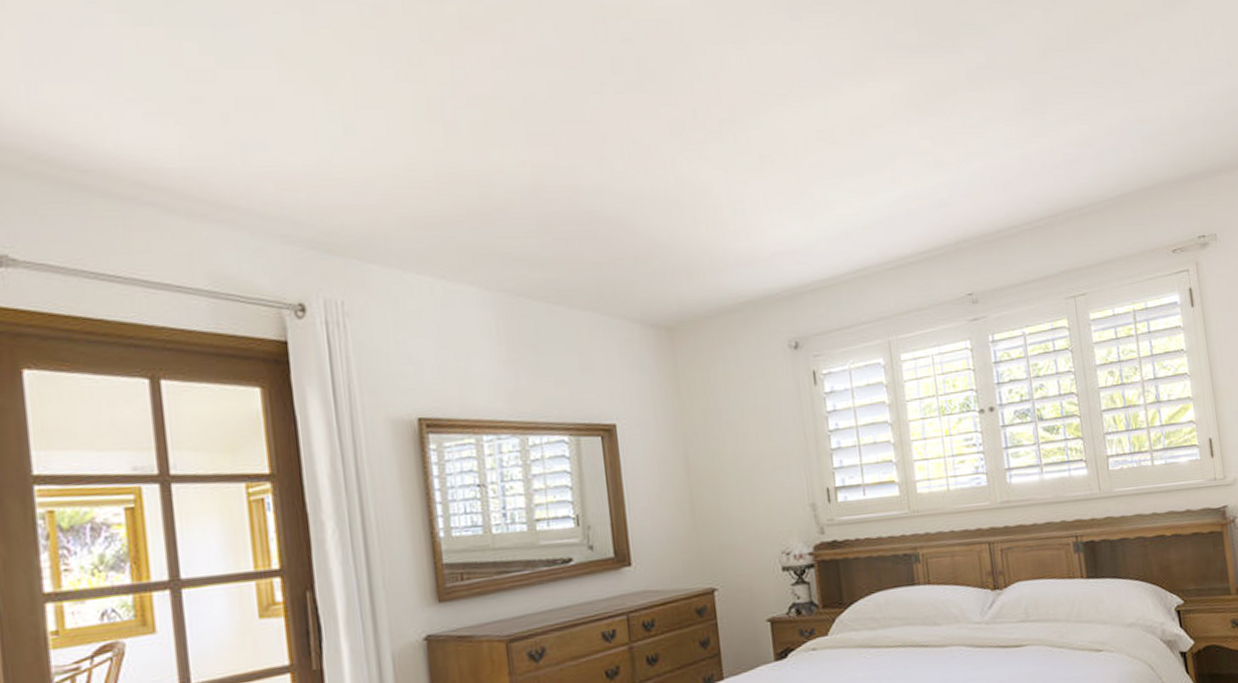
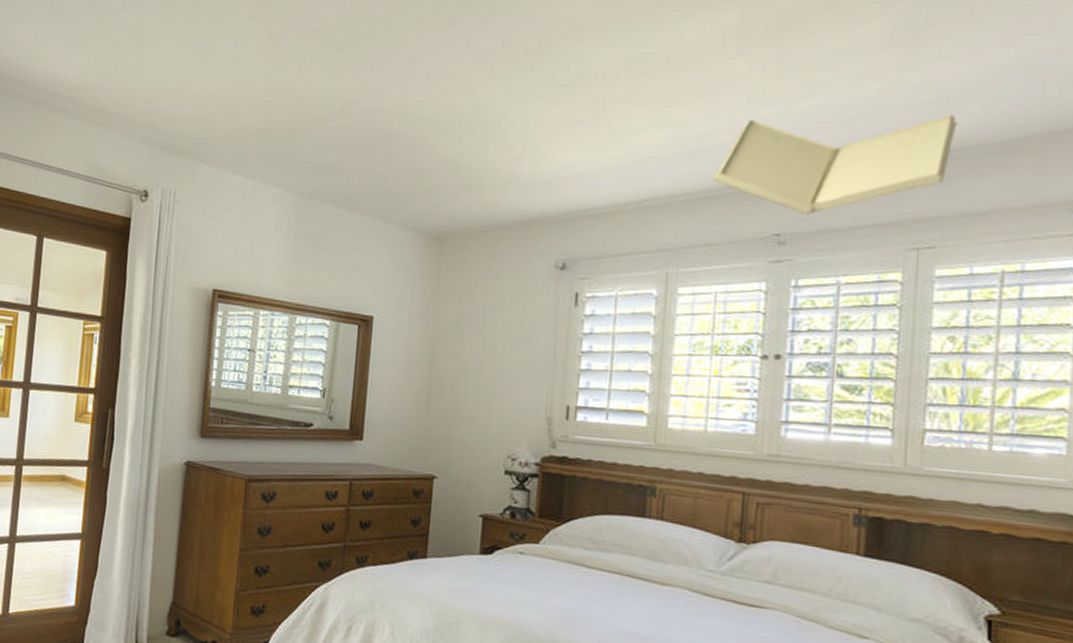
ceiling light: none [910,175,1082,273] -> present [713,114,958,215]

